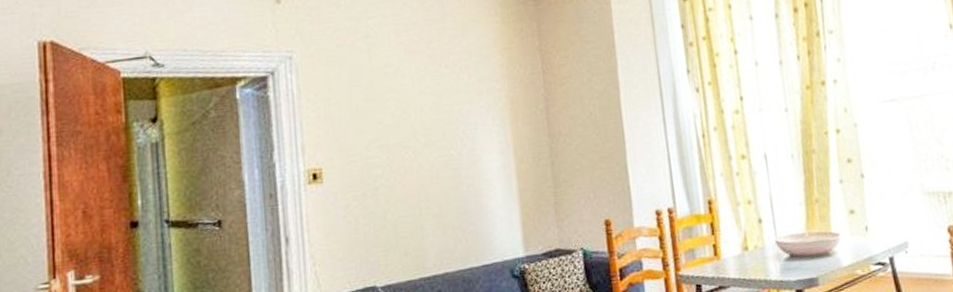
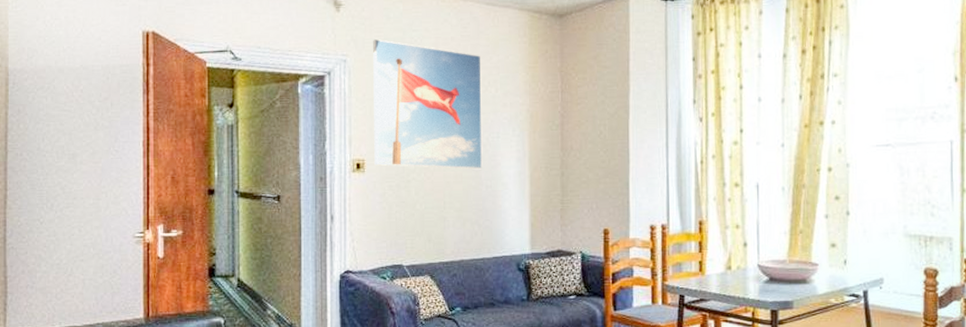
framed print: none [322,30,462,174] -> present [373,39,483,169]

